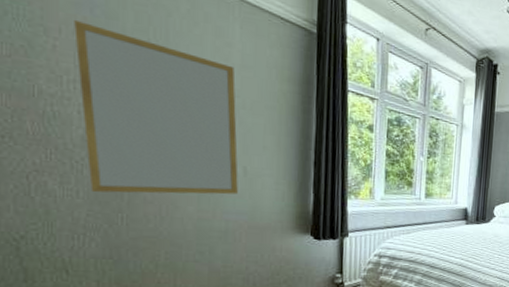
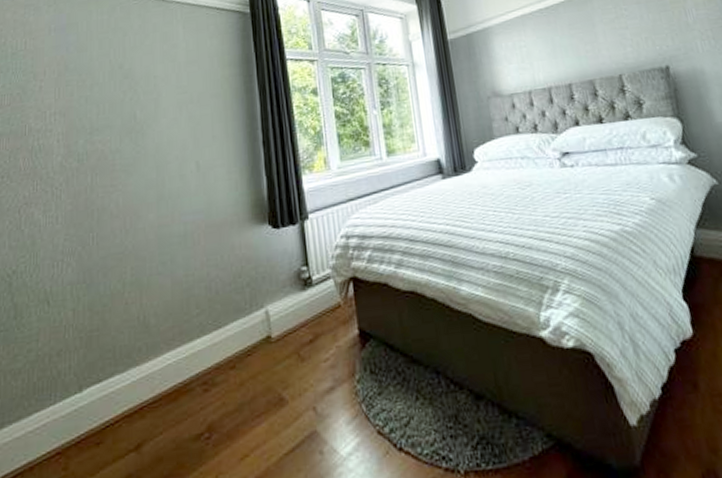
home mirror: present [74,19,238,195] -> none [55,60,193,216]

